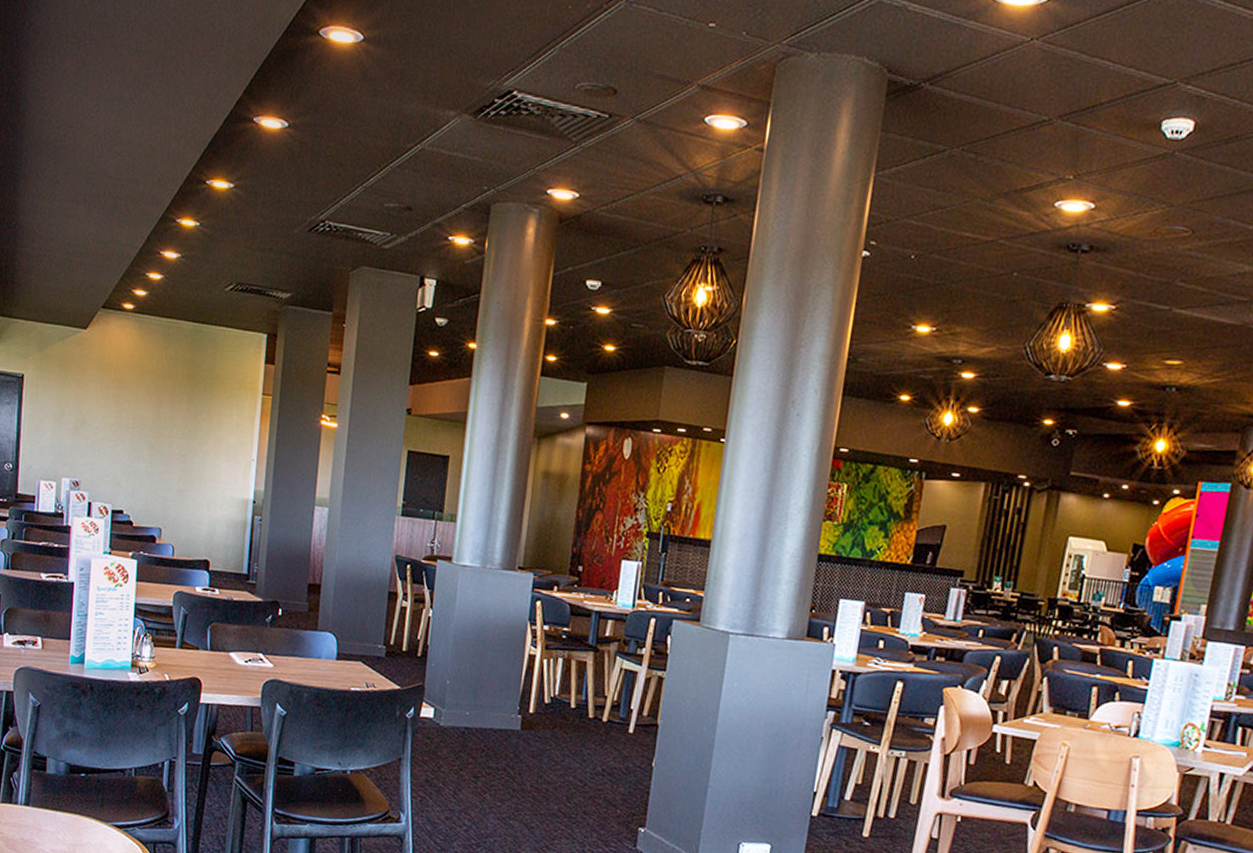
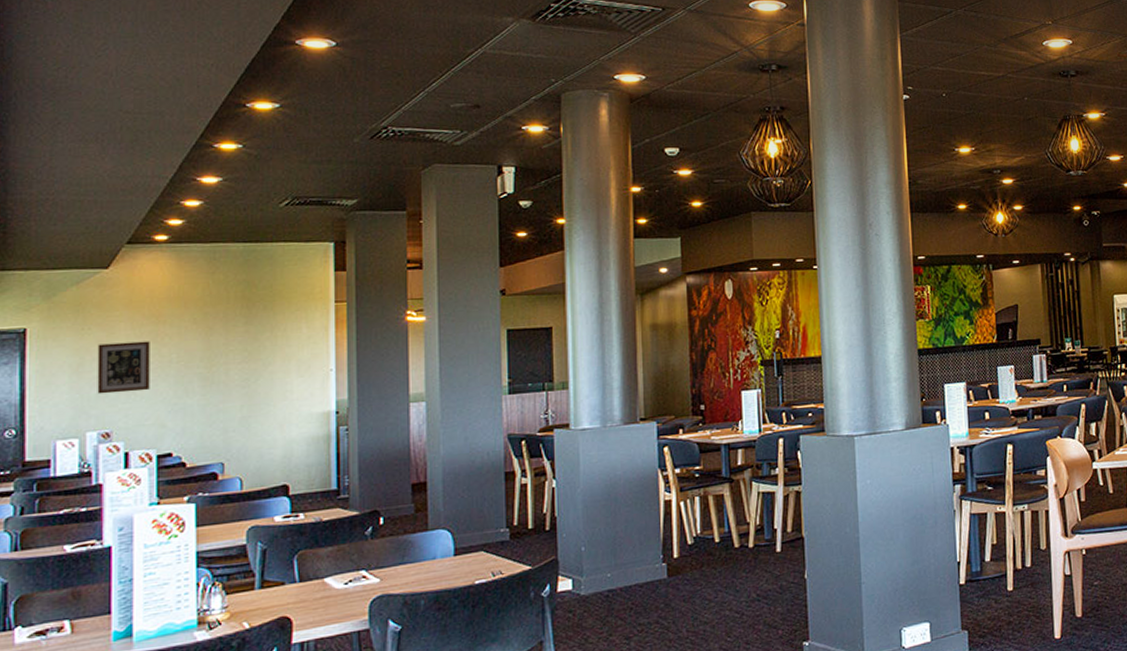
wall art: none [72,399,114,450] -> present [97,341,150,394]

